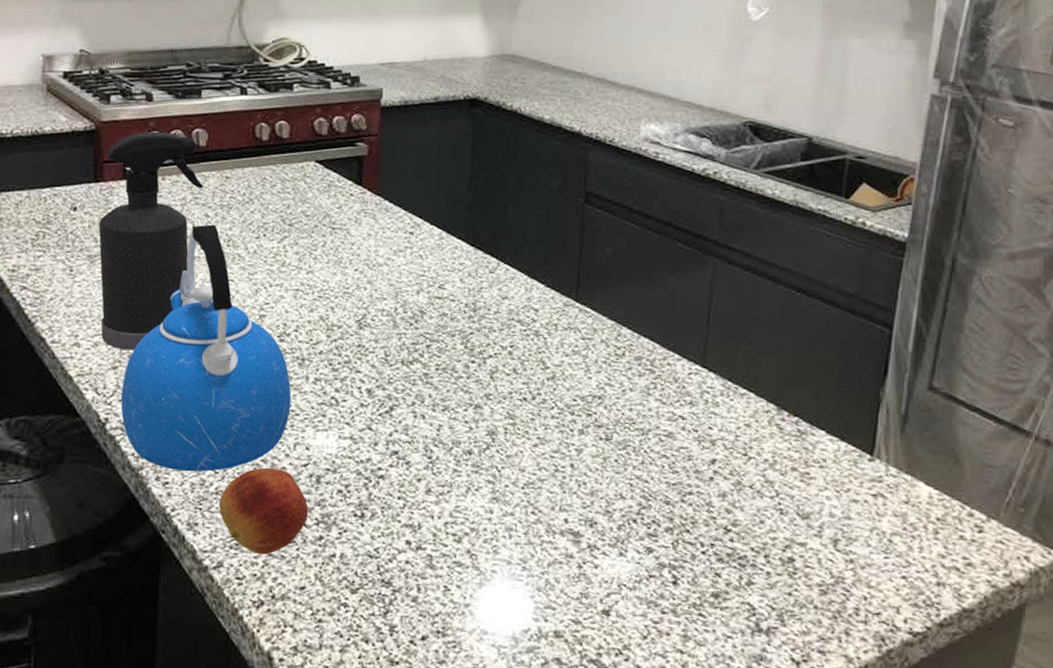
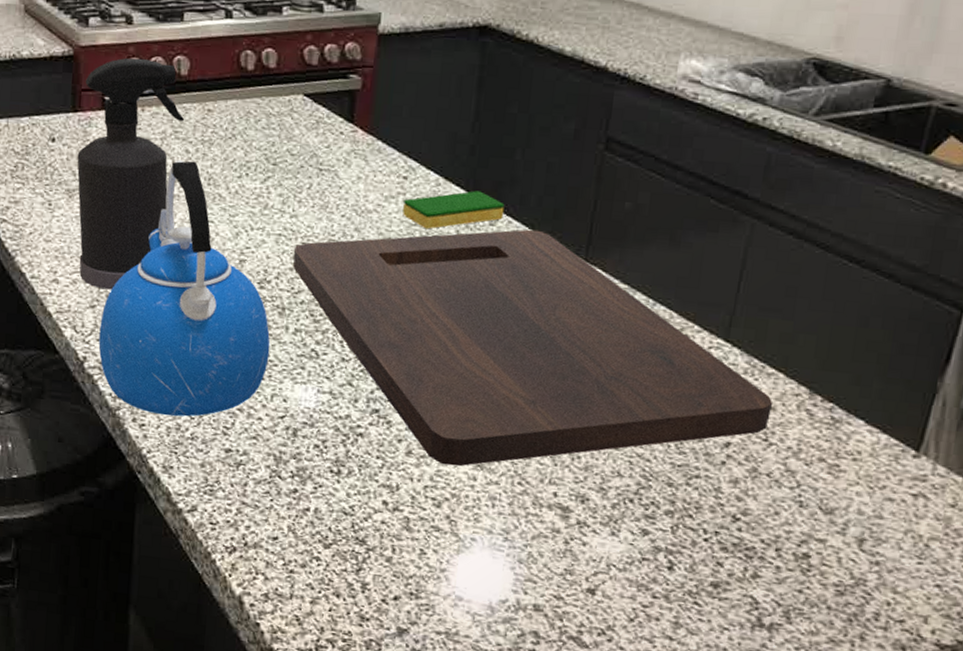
fruit: present [219,467,309,555] -> none [194,416,284,503]
cutting board: none [311,275,748,501] -> present [293,229,774,467]
dish sponge: none [411,242,502,279] -> present [403,190,505,229]

